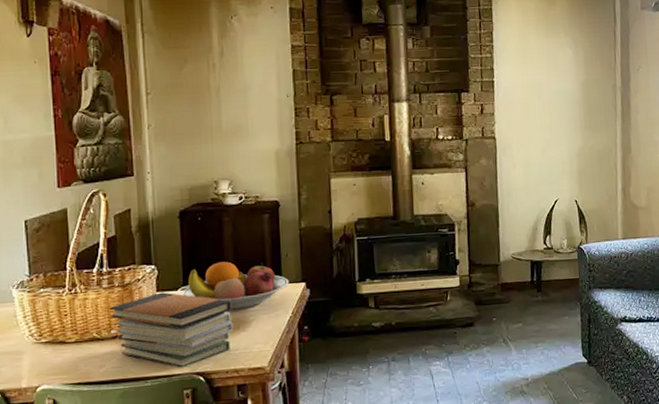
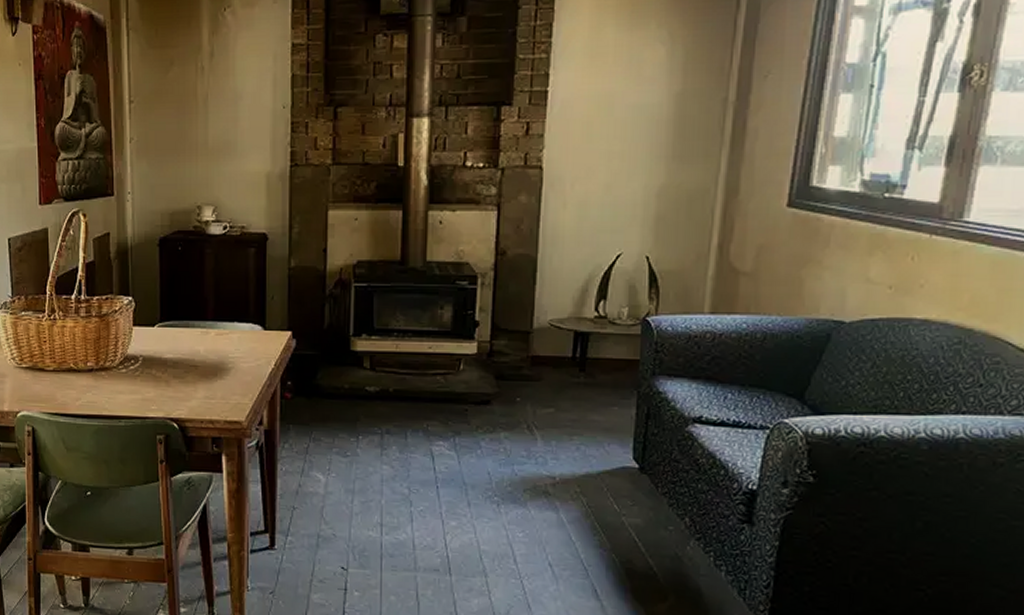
book stack: present [109,292,233,368] -> none [86,327,210,411]
fruit bowl: present [183,261,289,310] -> none [160,299,273,355]

